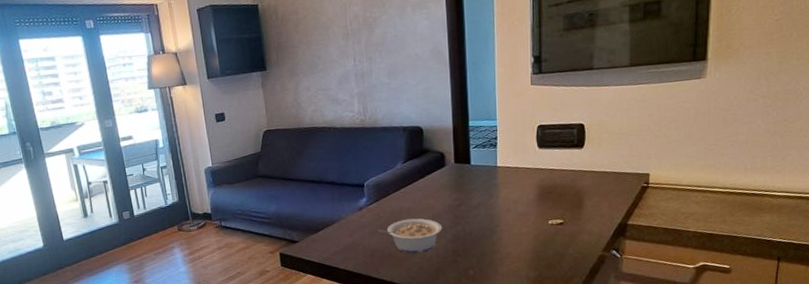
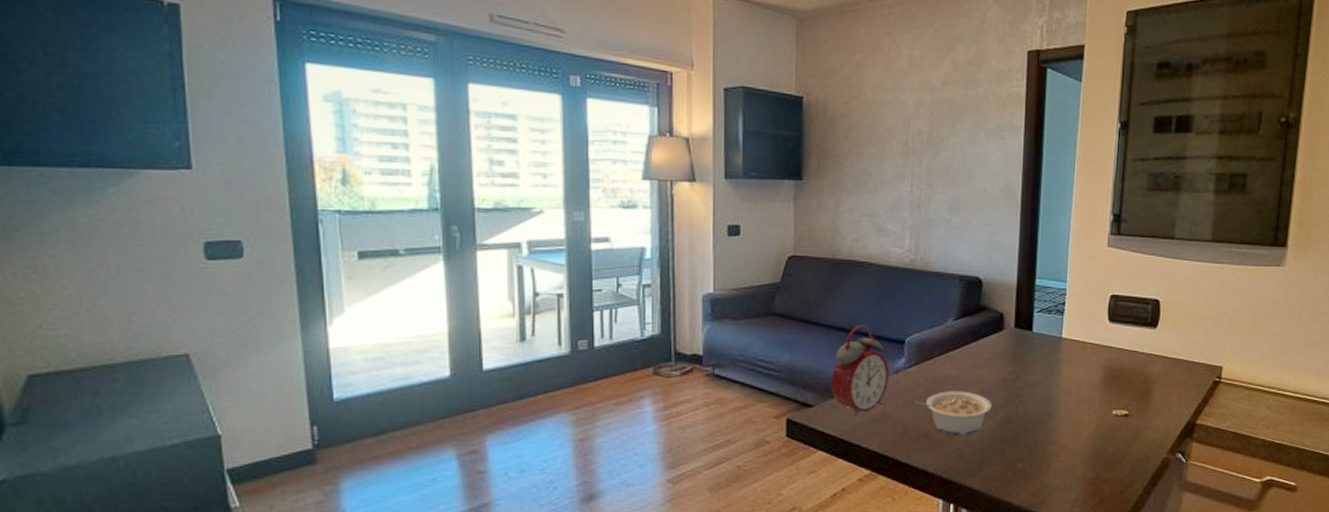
alarm clock: none [309,176,356,247] -> present [830,325,890,417]

